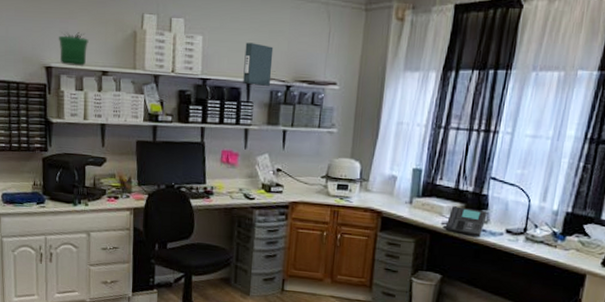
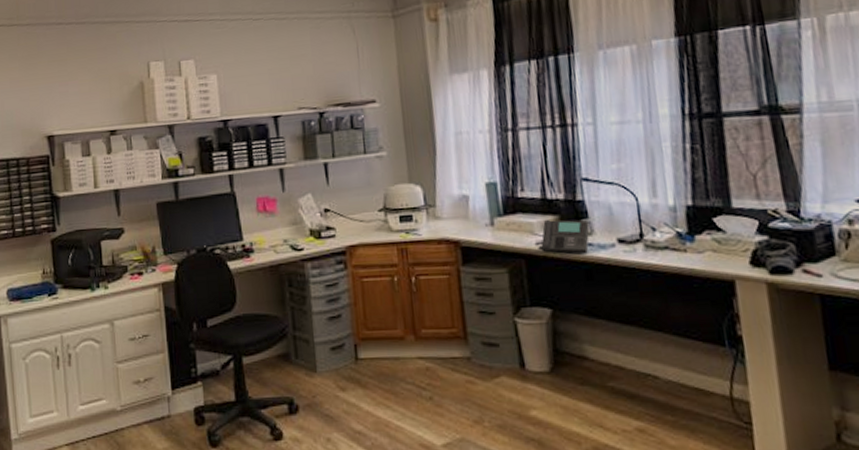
planter: present [58,31,89,67] -> none [58,93,92,131]
binder: present [243,42,274,86] -> none [265,72,300,119]

